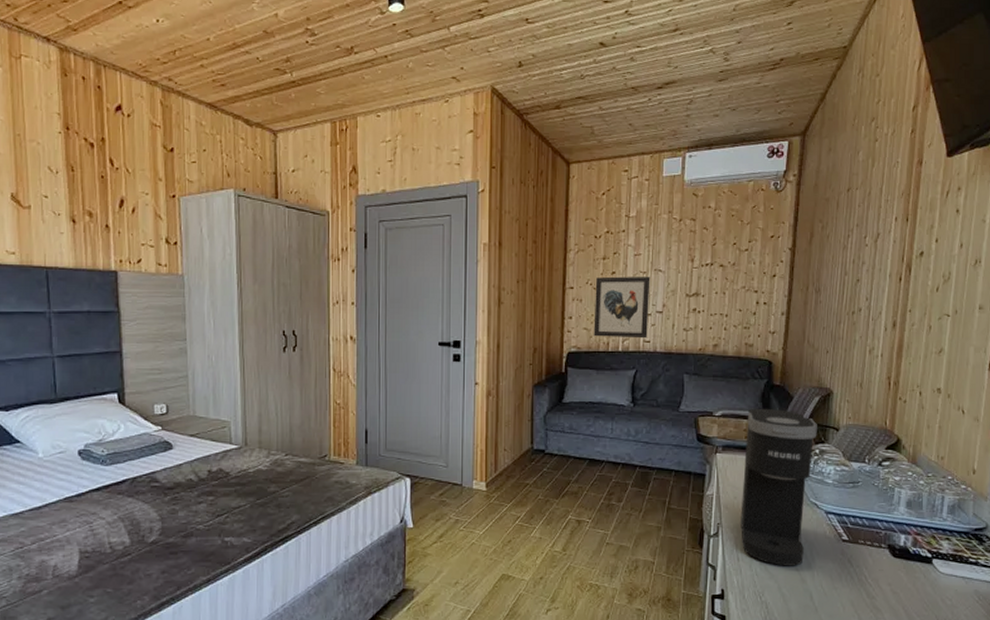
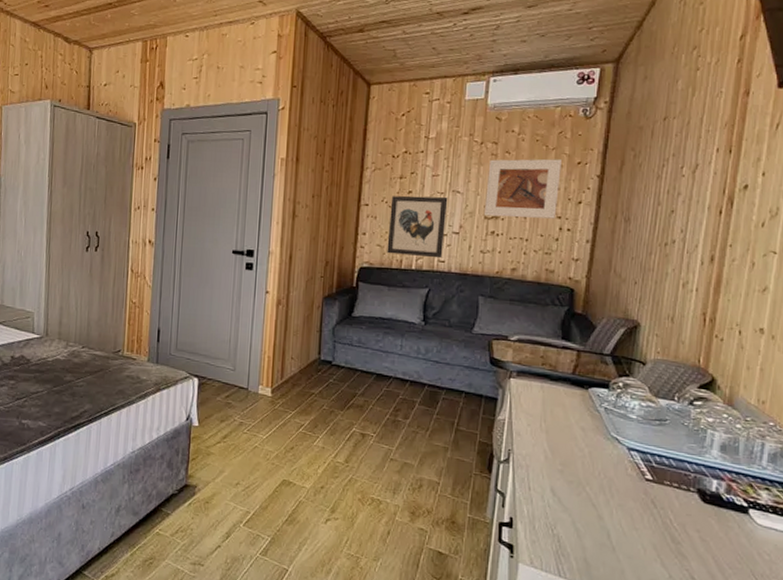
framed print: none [685,233,756,294] -> present [483,159,561,219]
coffee maker: present [741,408,817,566] -> none [533,335,622,502]

